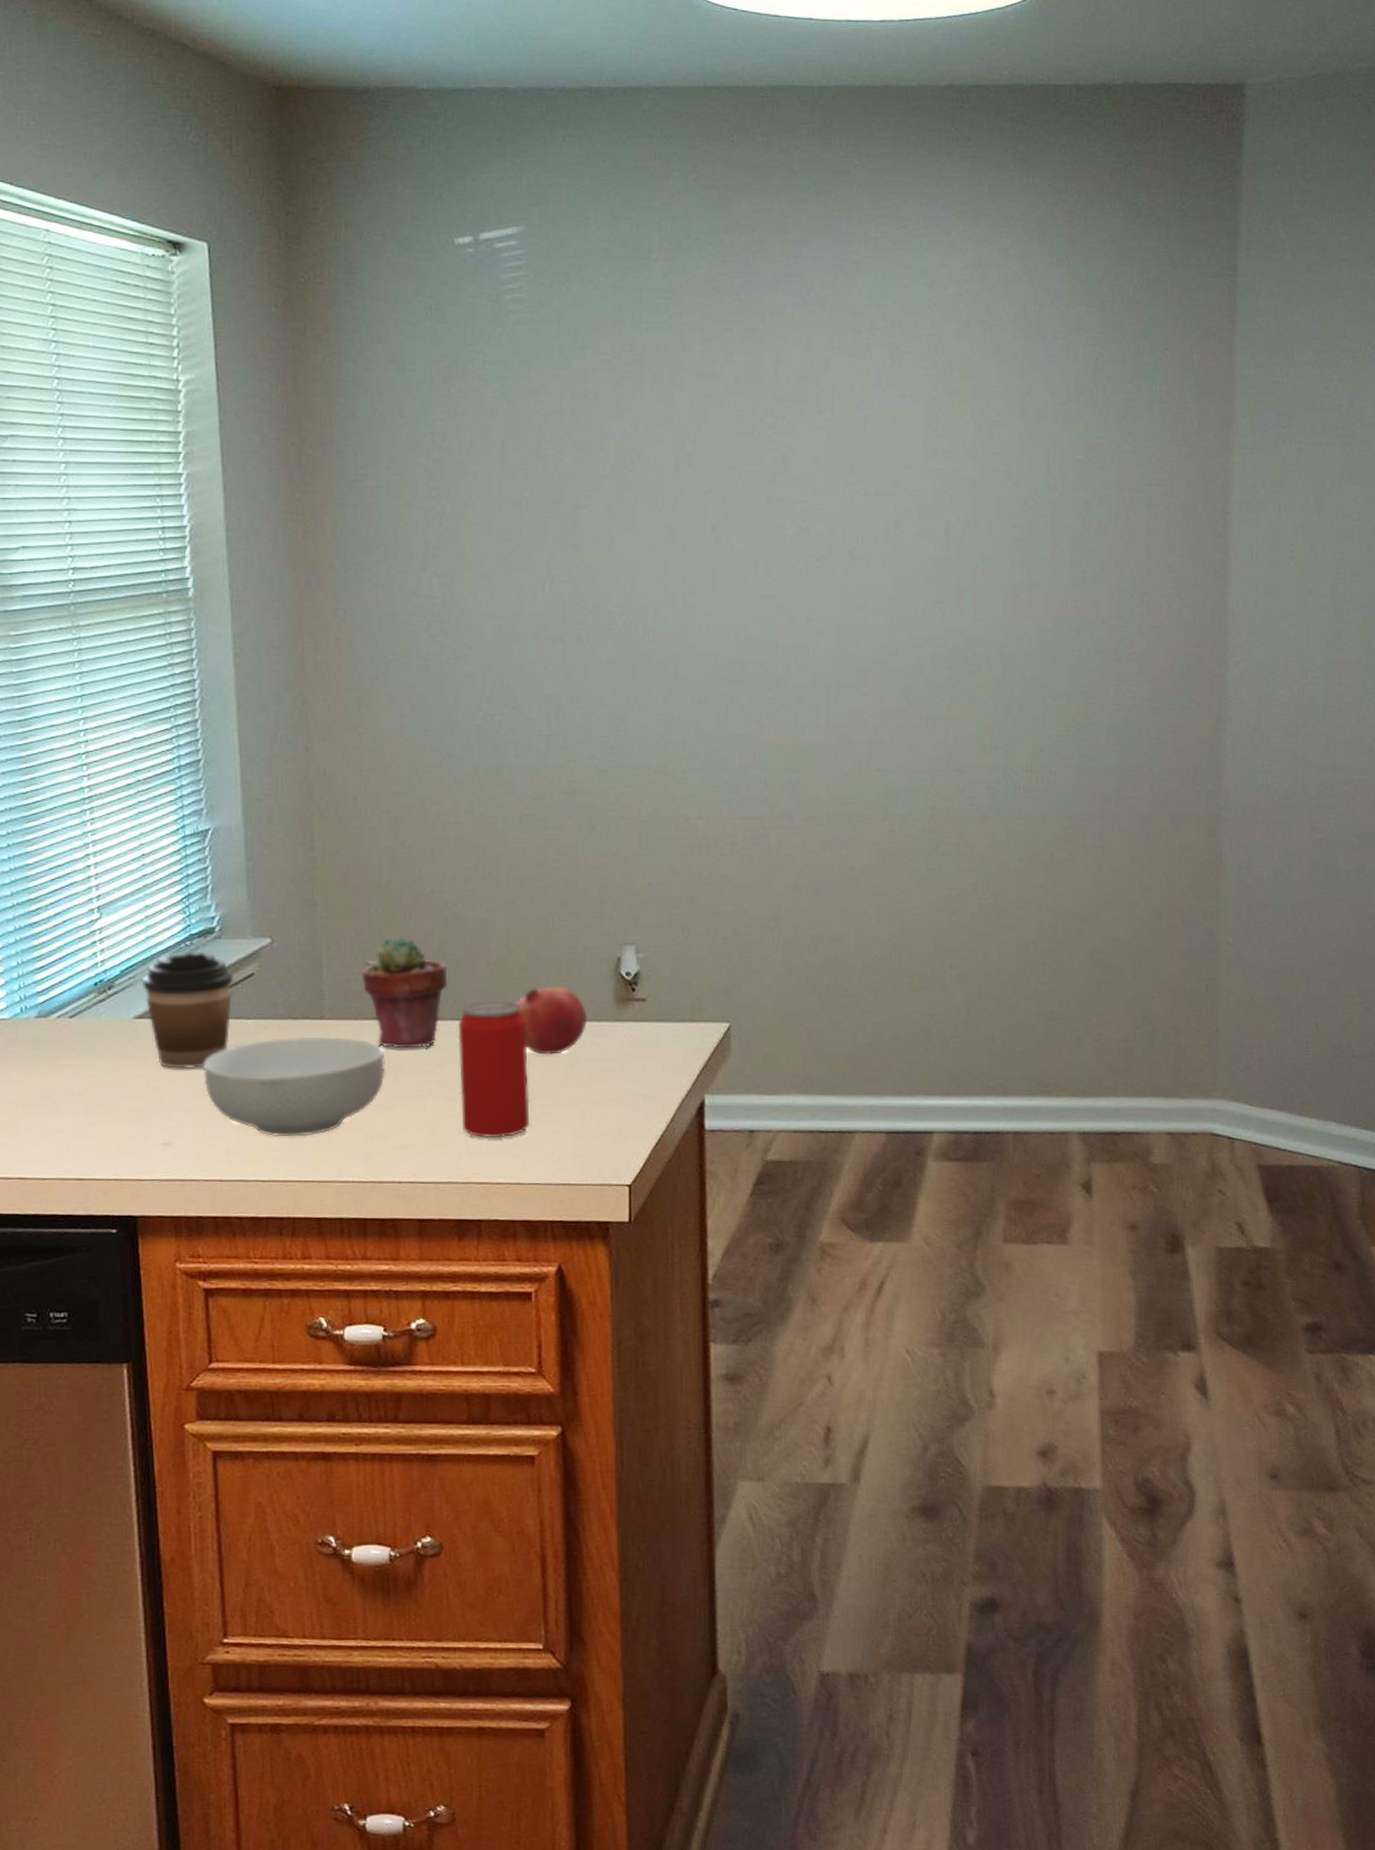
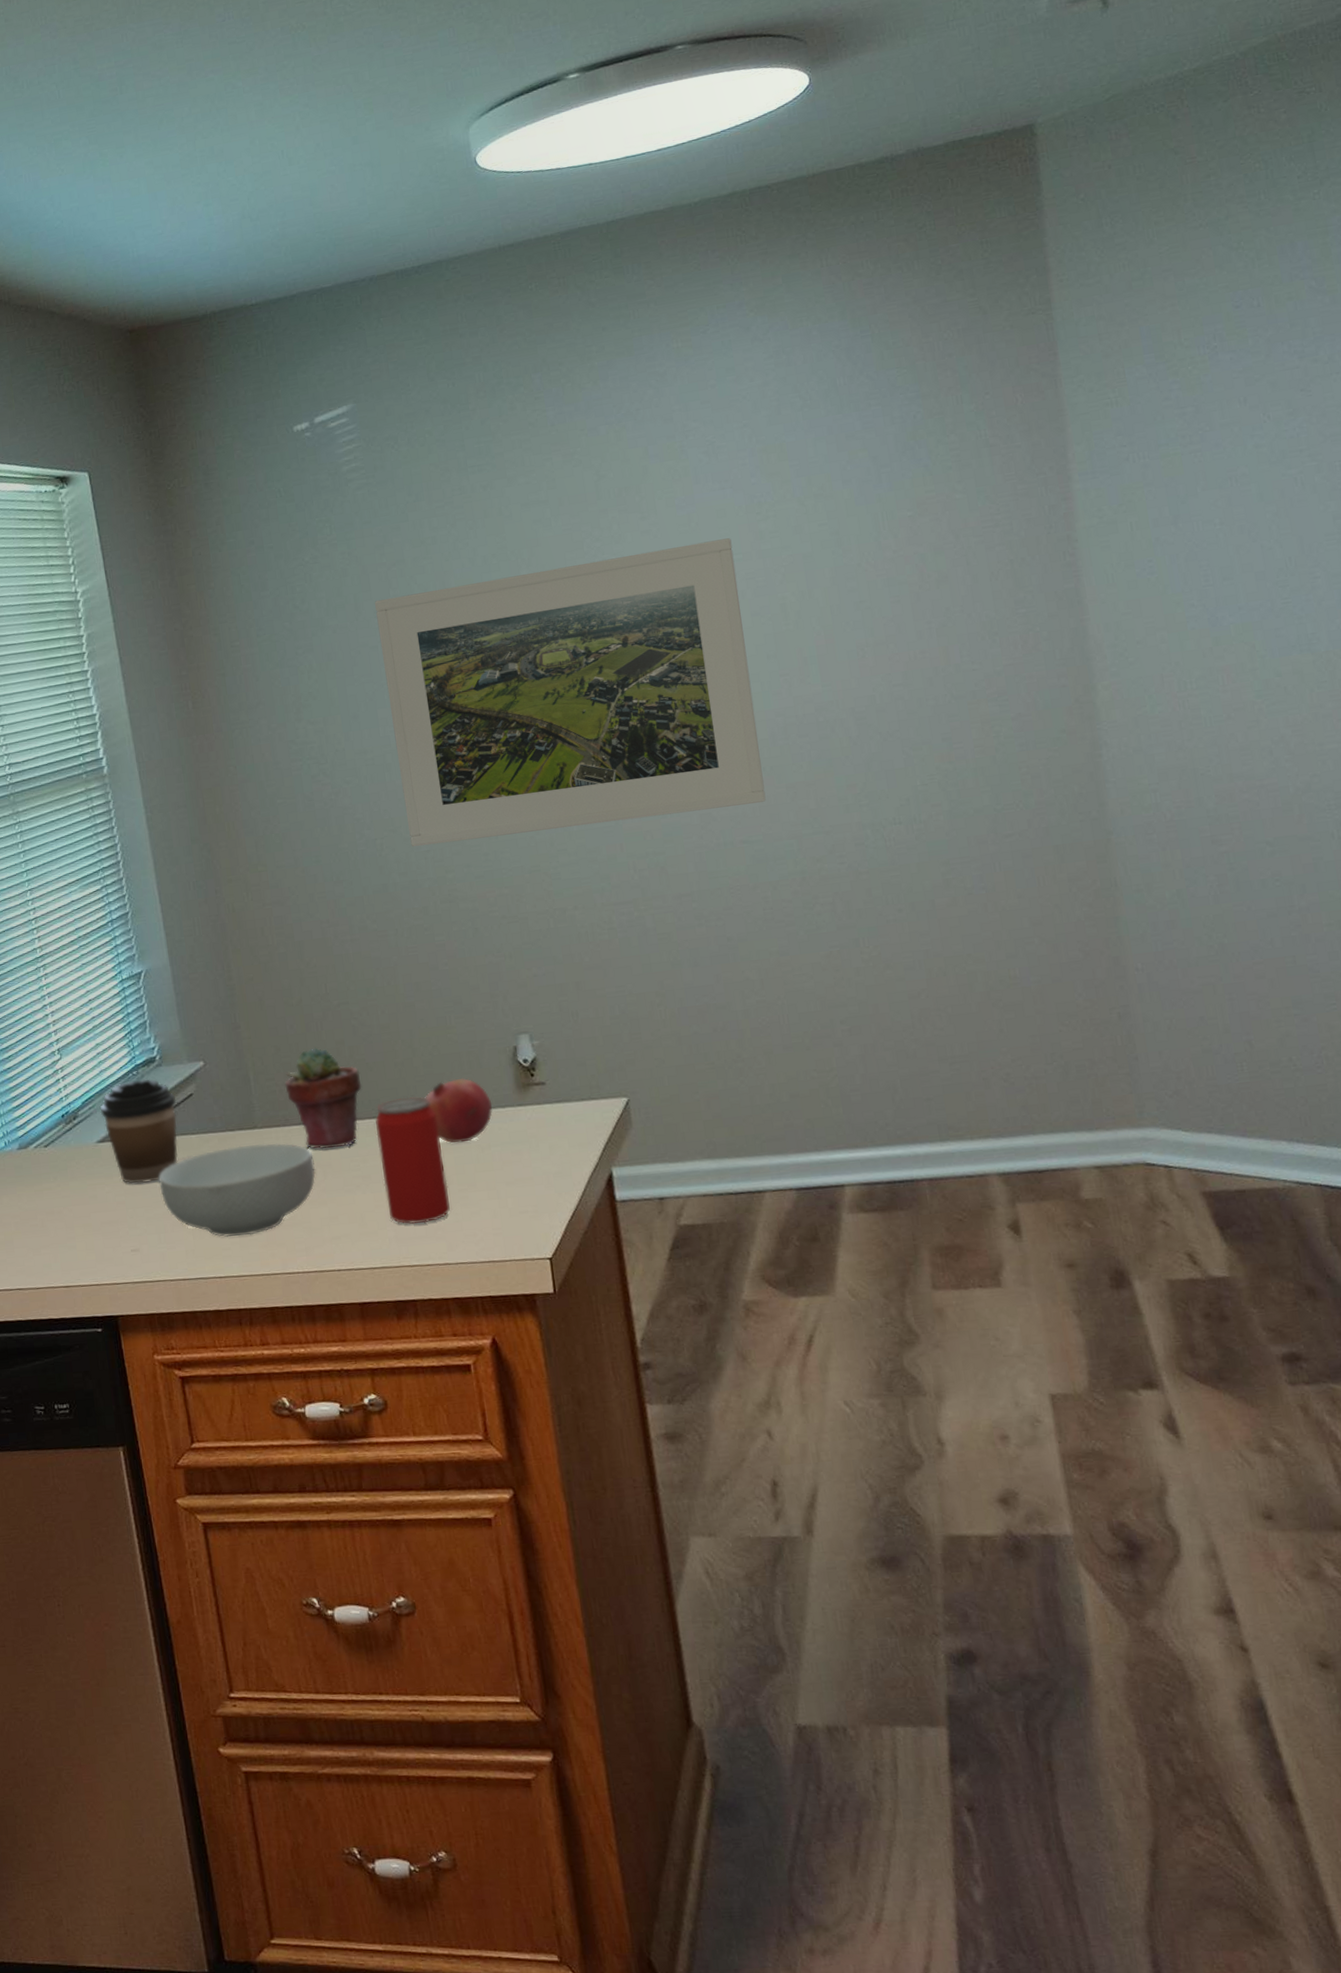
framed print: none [524,449,906,732] -> present [375,538,766,847]

